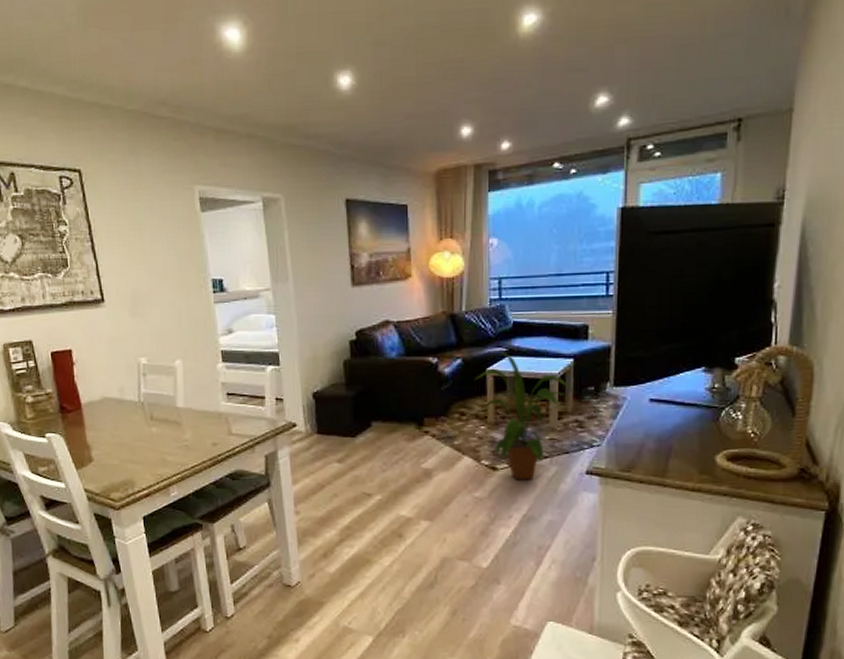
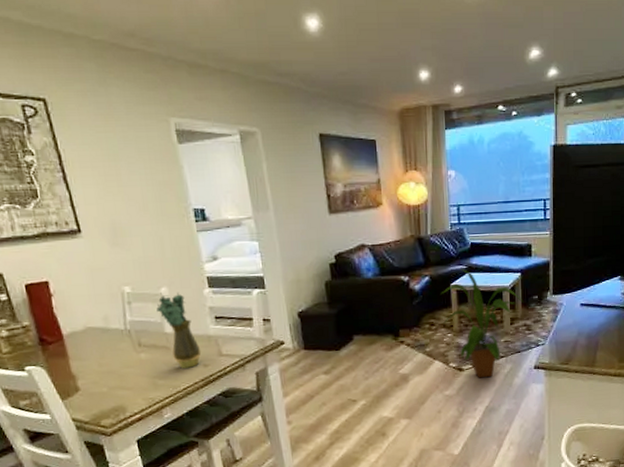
vase: none [170,365,211,446] -> present [156,292,202,368]

